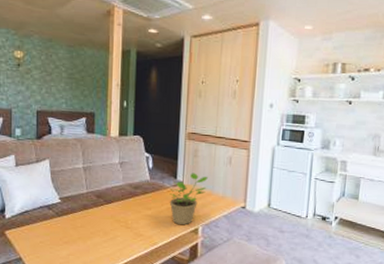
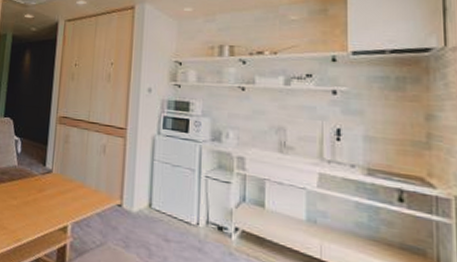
potted plant: present [169,173,208,226] -> none [36,160,79,221]

